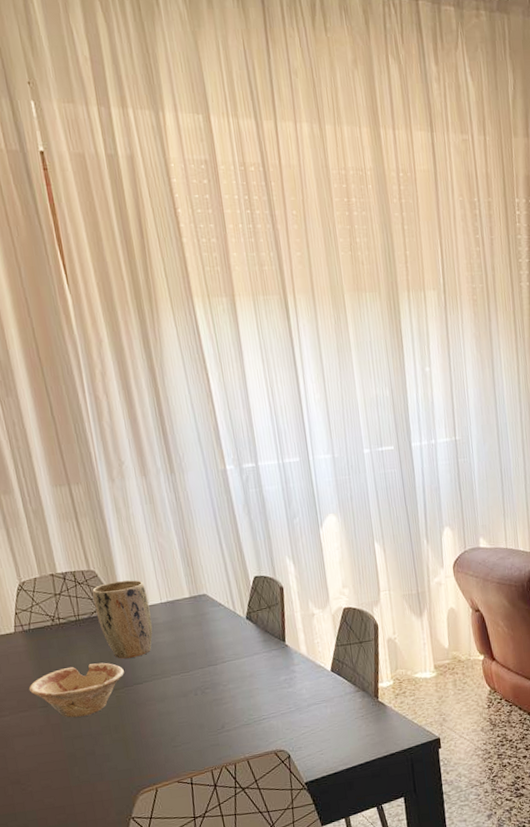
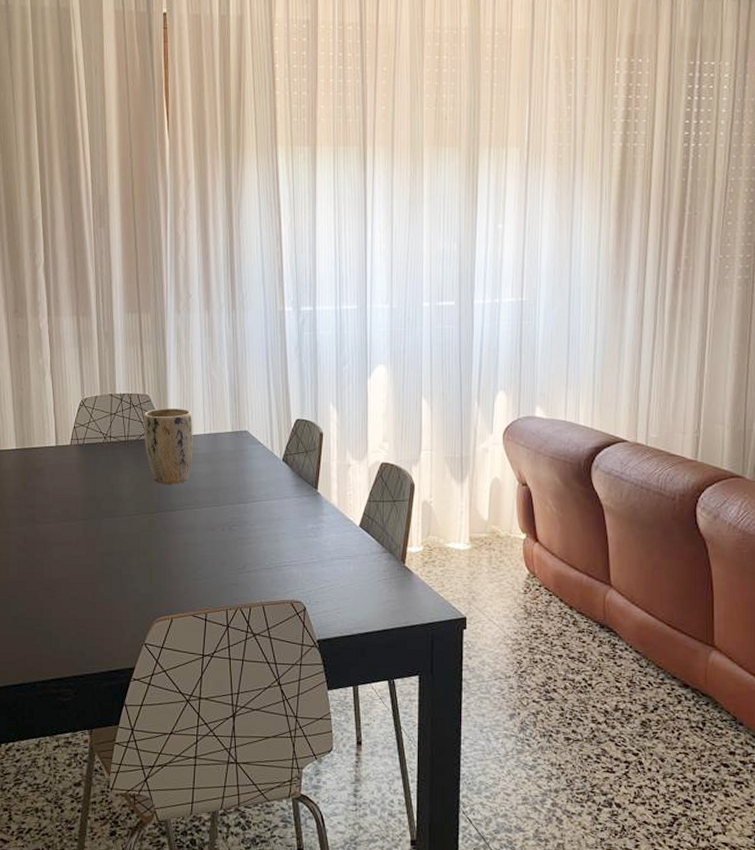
dish: present [28,662,124,718] -> none [73,484,160,535]

